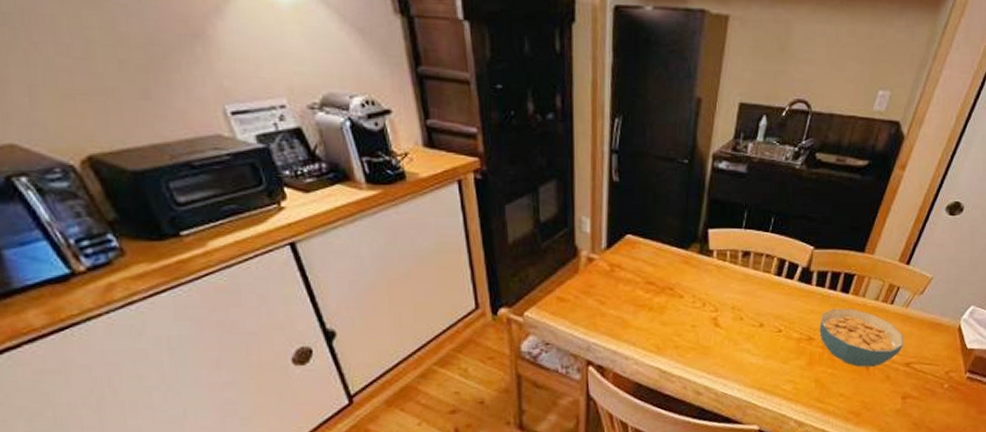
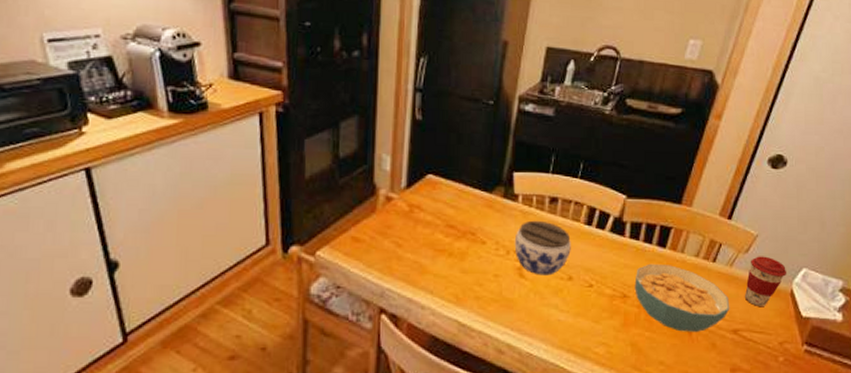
jar: none [710,273,762,324] -> present [514,220,571,276]
coffee cup: none [918,296,957,341] -> present [745,256,787,306]

